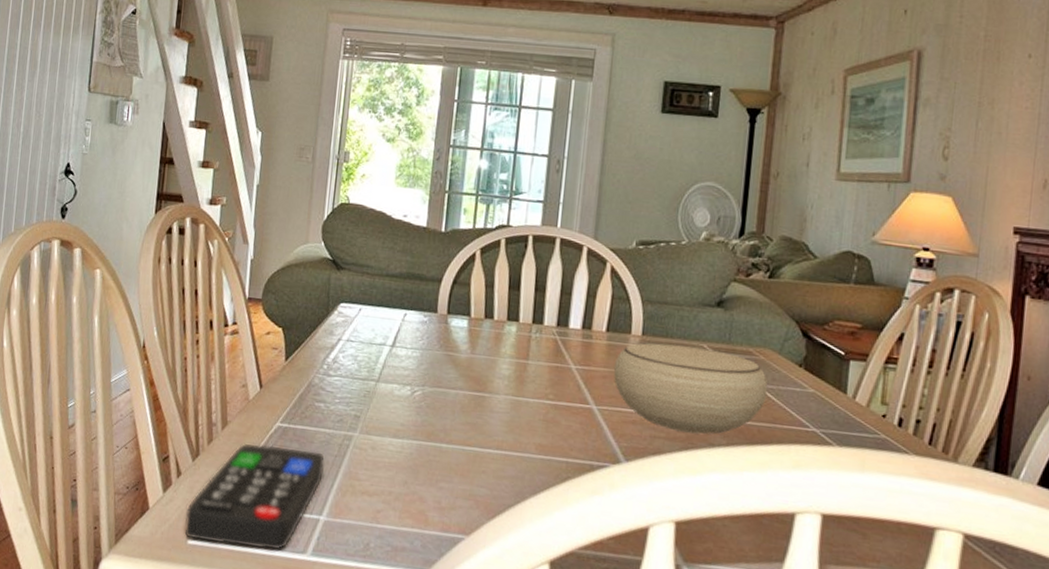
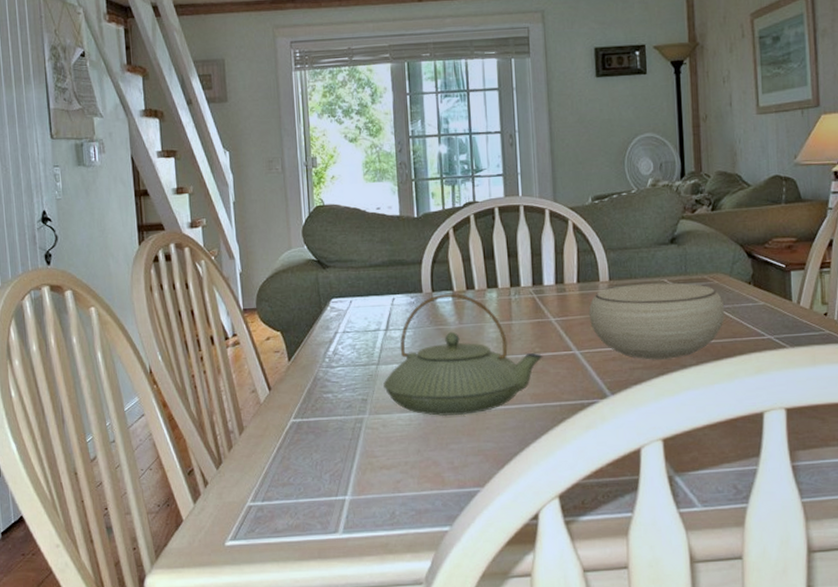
remote control: present [184,444,325,550] -> none [218,439,342,541]
teapot: none [380,317,556,454] -> present [383,293,543,417]

